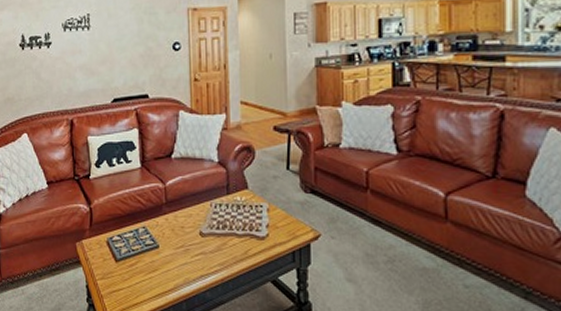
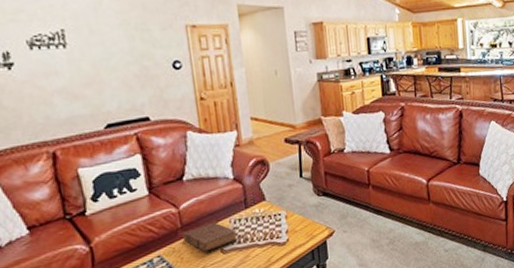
book: none [165,203,217,232] -> present [182,222,238,253]

